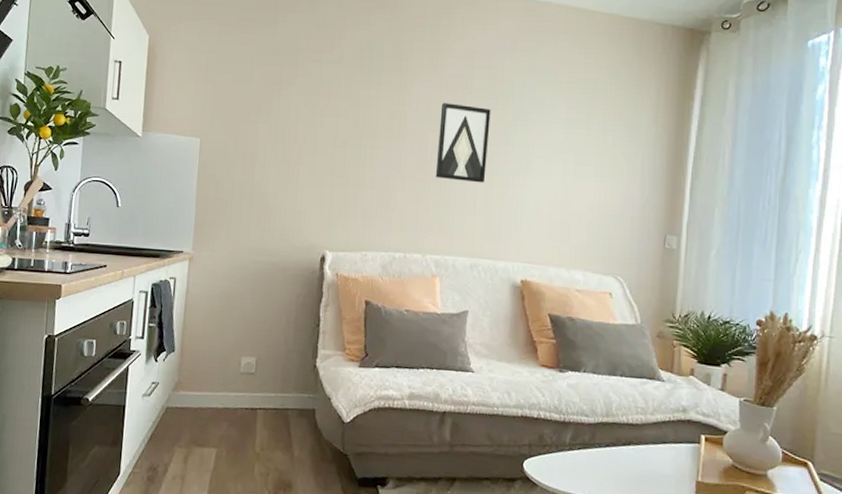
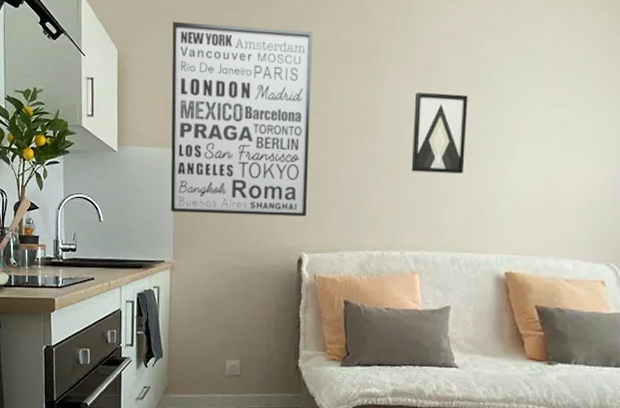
wall art: none [193,14,346,215] -> present [170,21,312,216]

